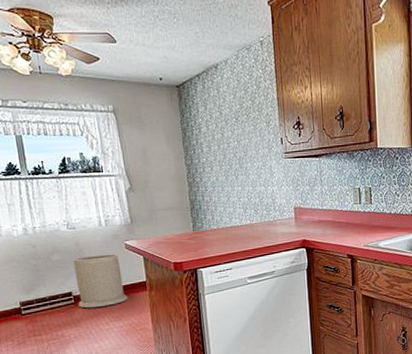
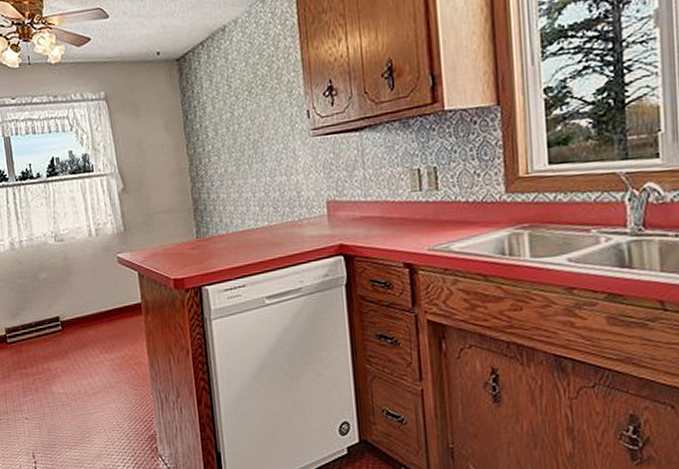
trash can: present [73,254,129,308] -> none [60,269,121,337]

